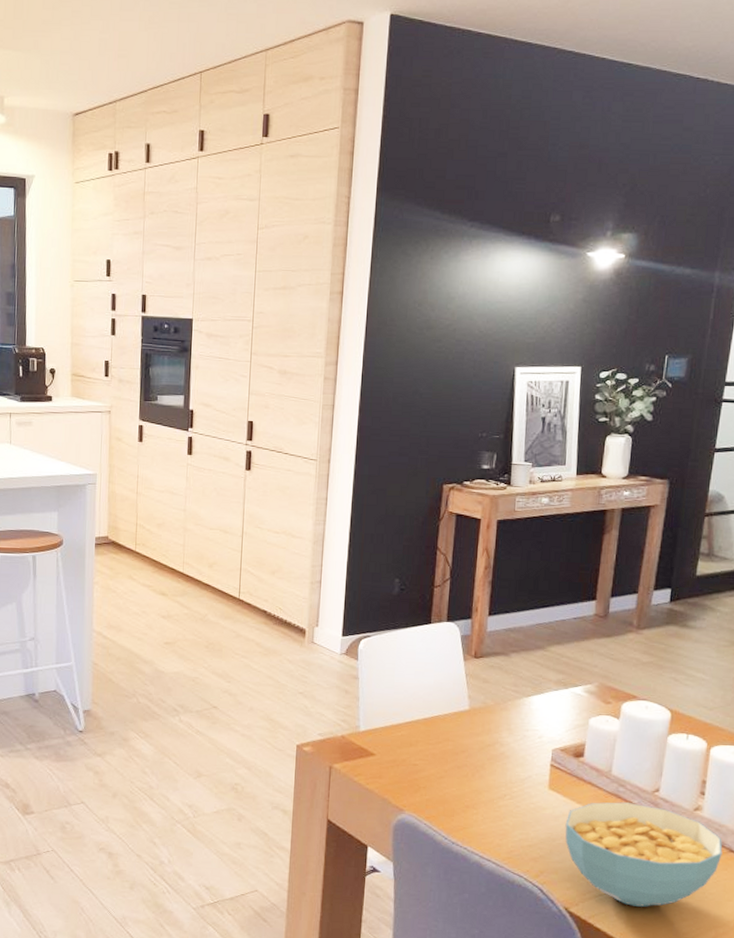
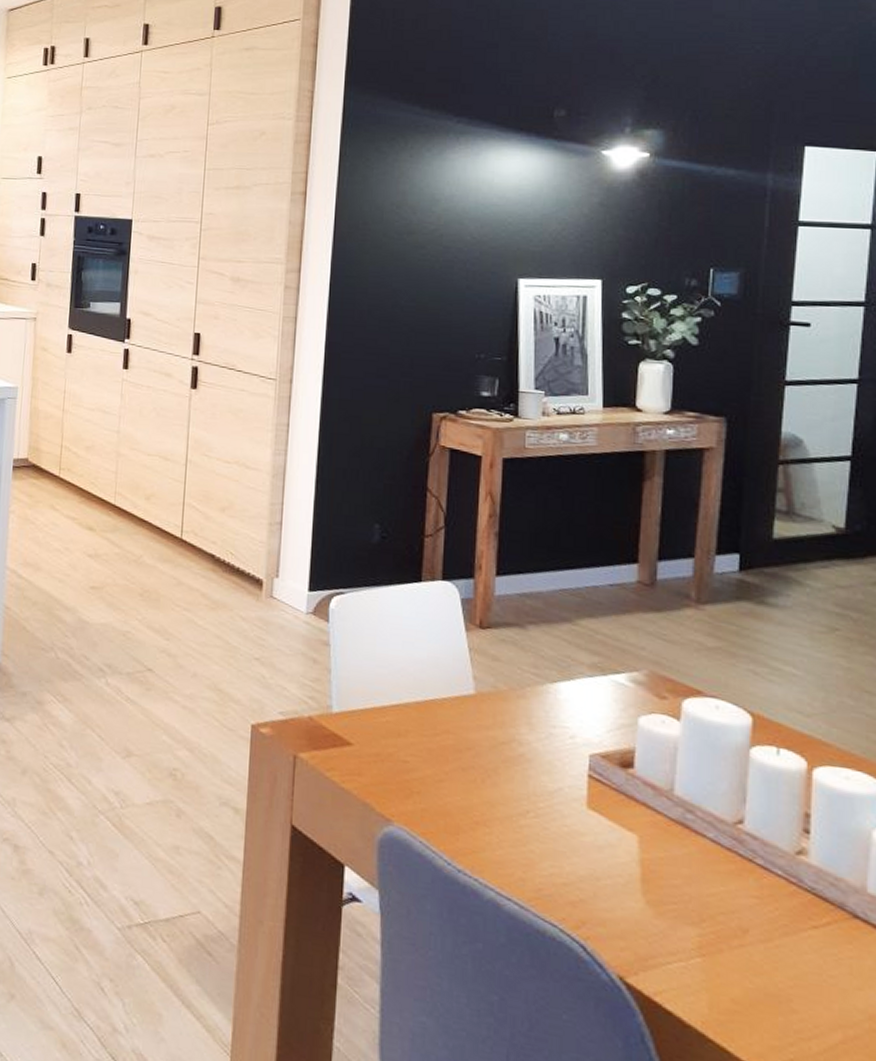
cereal bowl: present [565,802,723,907] -> none [613,831,843,987]

